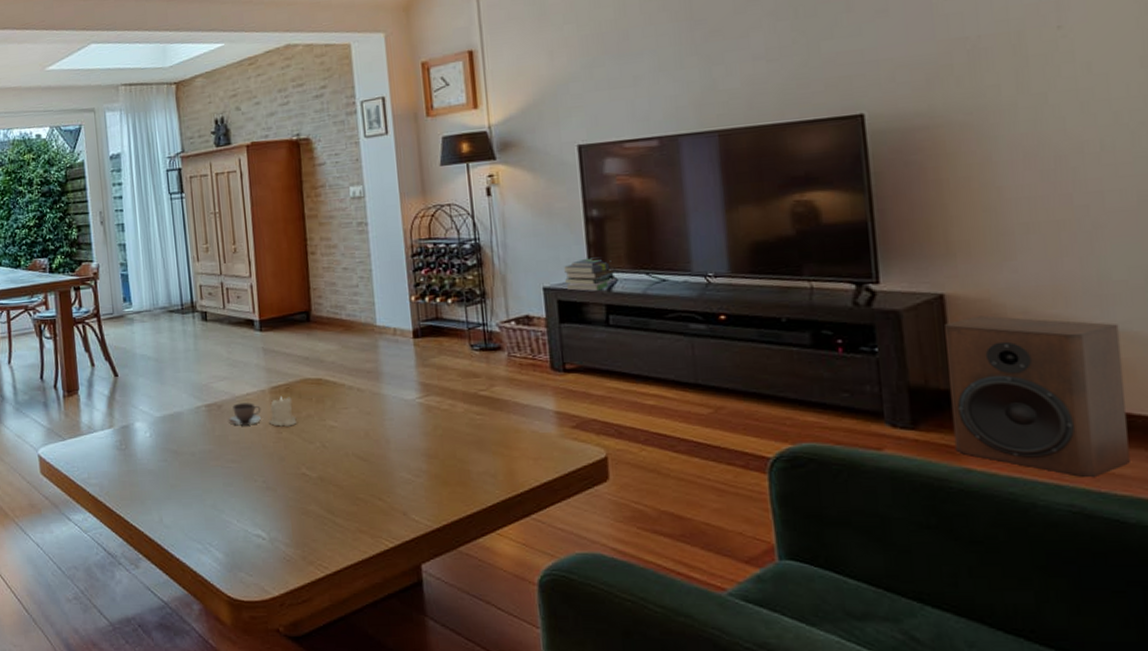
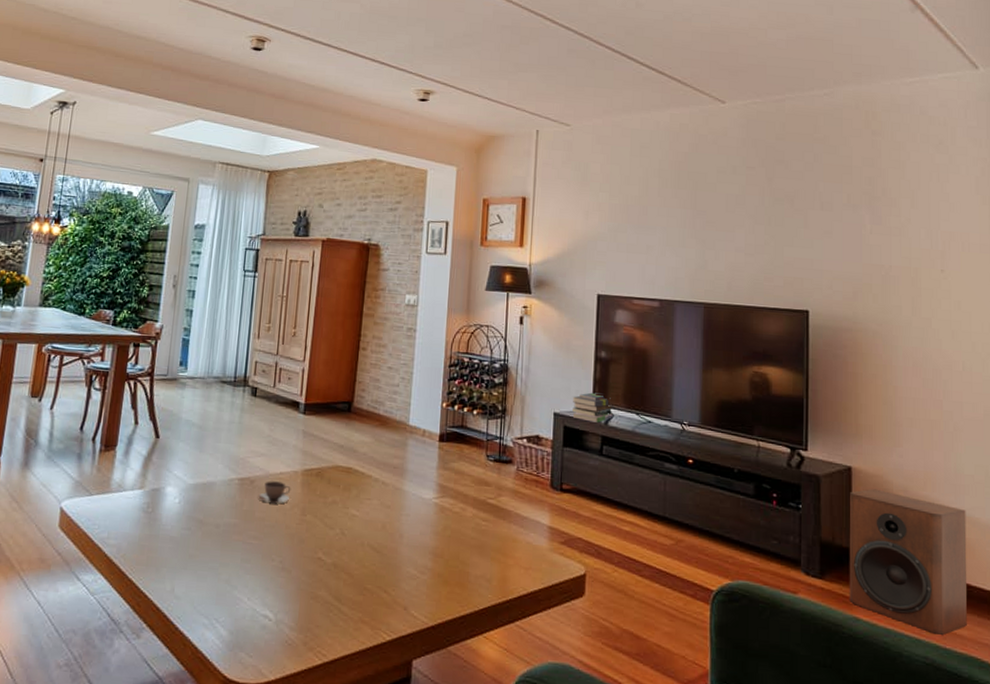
candle: present [269,397,297,427] -> none [296,480,322,510]

